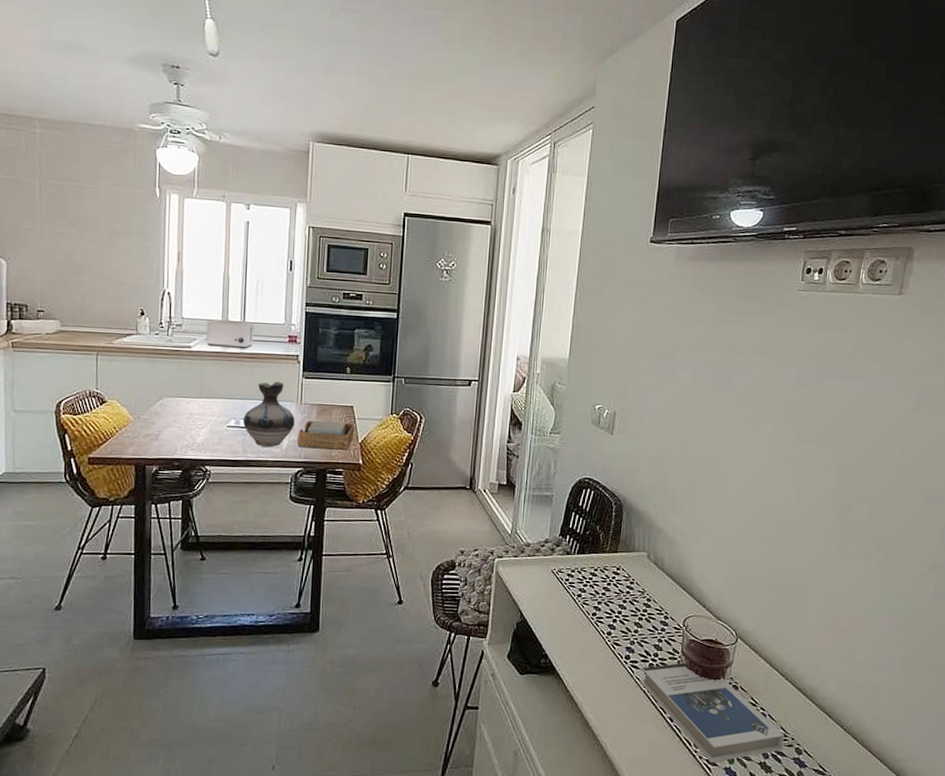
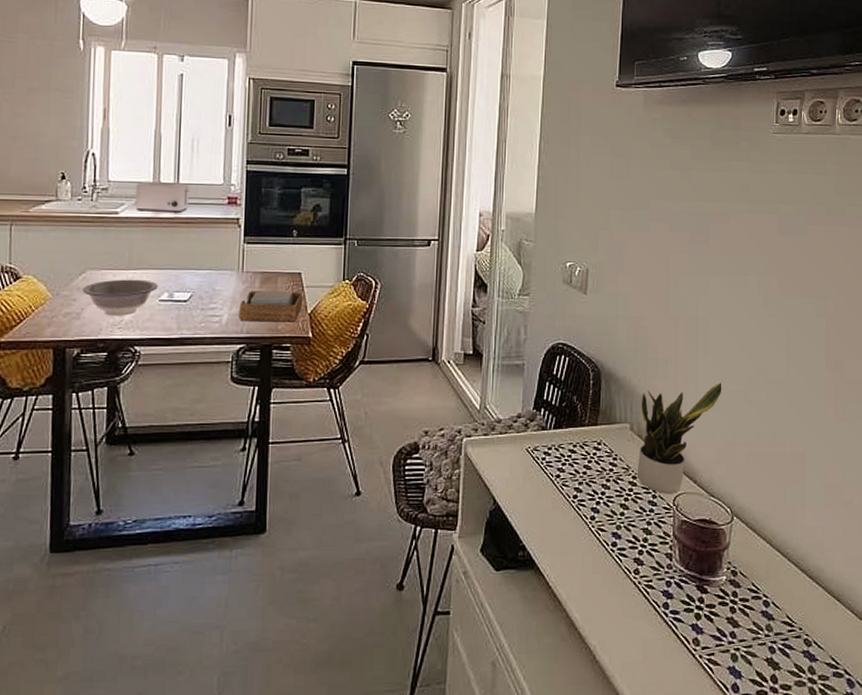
bowl: none [160,406,226,439] -> present [82,279,158,316]
ceramic jug: present [242,381,295,448] -> none [176,248,236,323]
hardback book: present [639,662,785,763] -> none [628,547,792,662]
potted plant: none [652,518,736,615] -> present [638,381,724,493]

